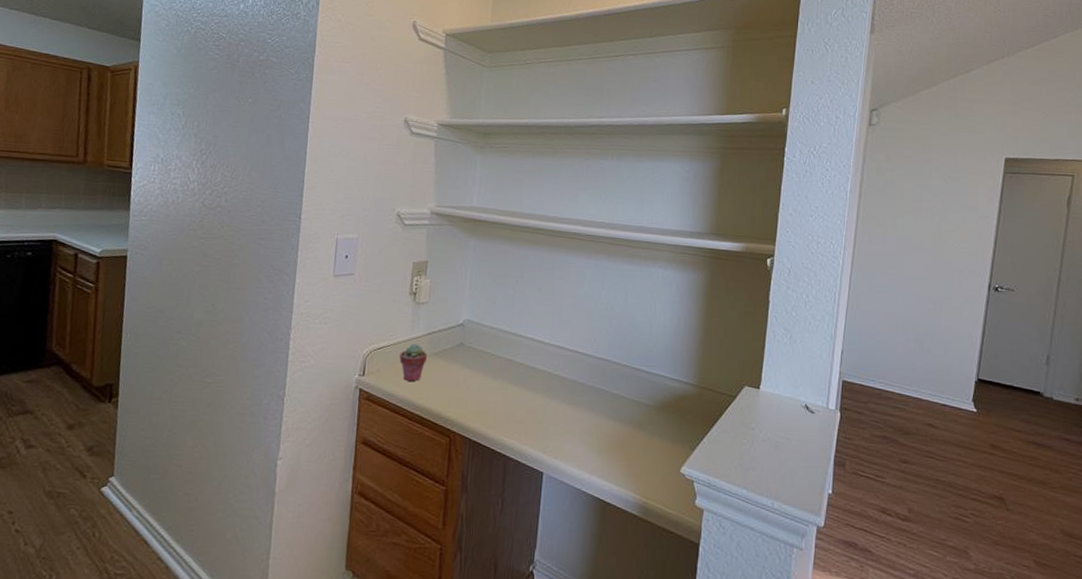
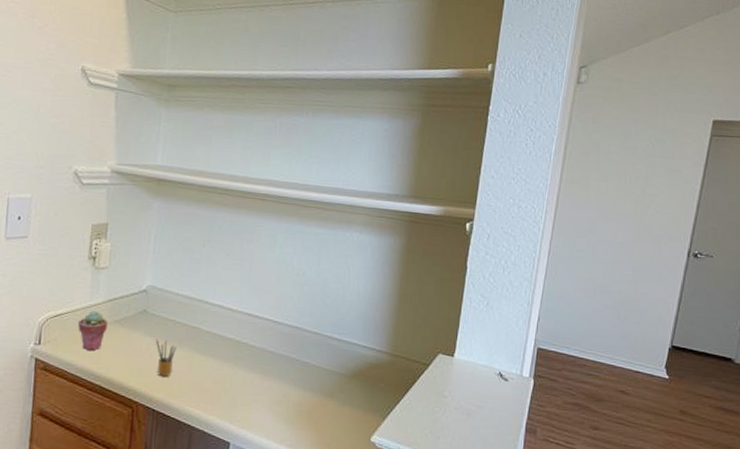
pencil box: none [471,371,492,407] -> present [155,339,177,376]

